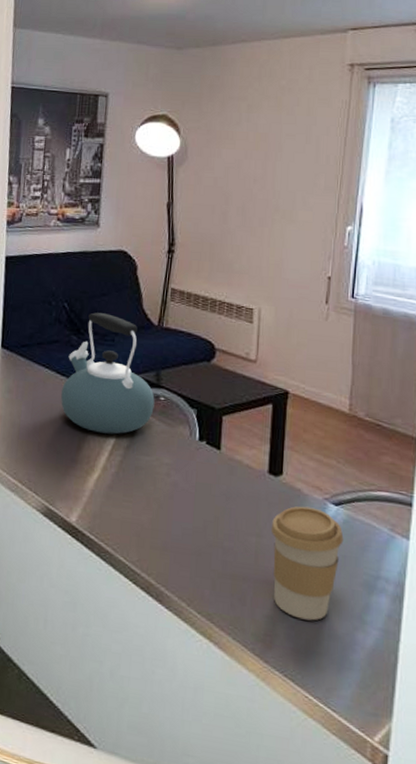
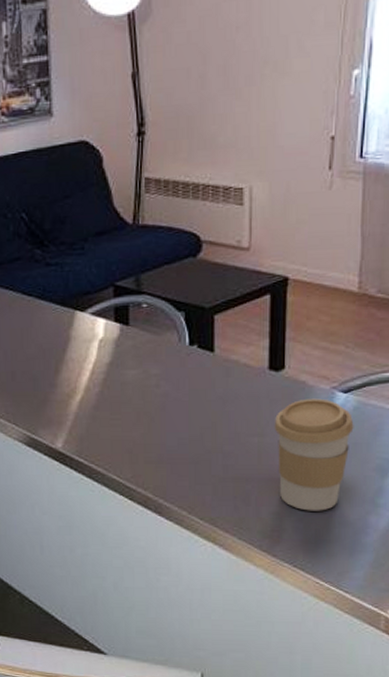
kettle: present [61,312,155,435] -> none [30,218,136,352]

